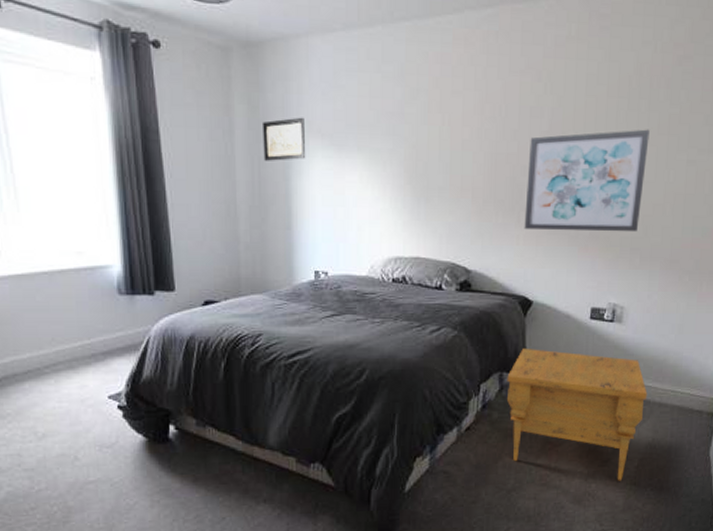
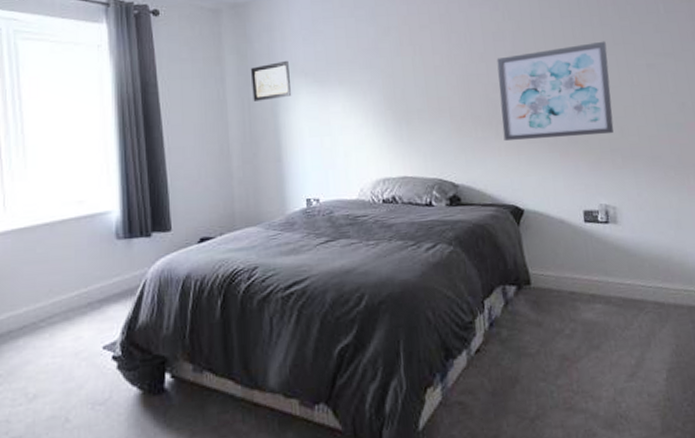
nightstand: present [506,349,648,481] -> none [510,258,661,398]

